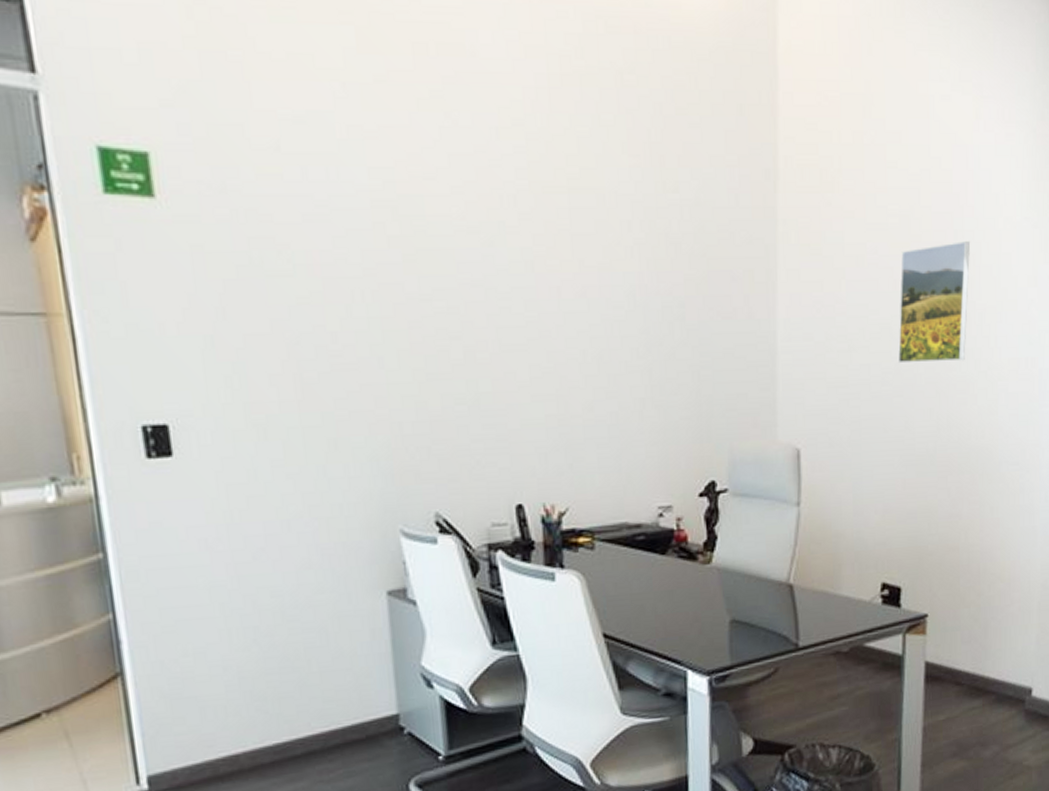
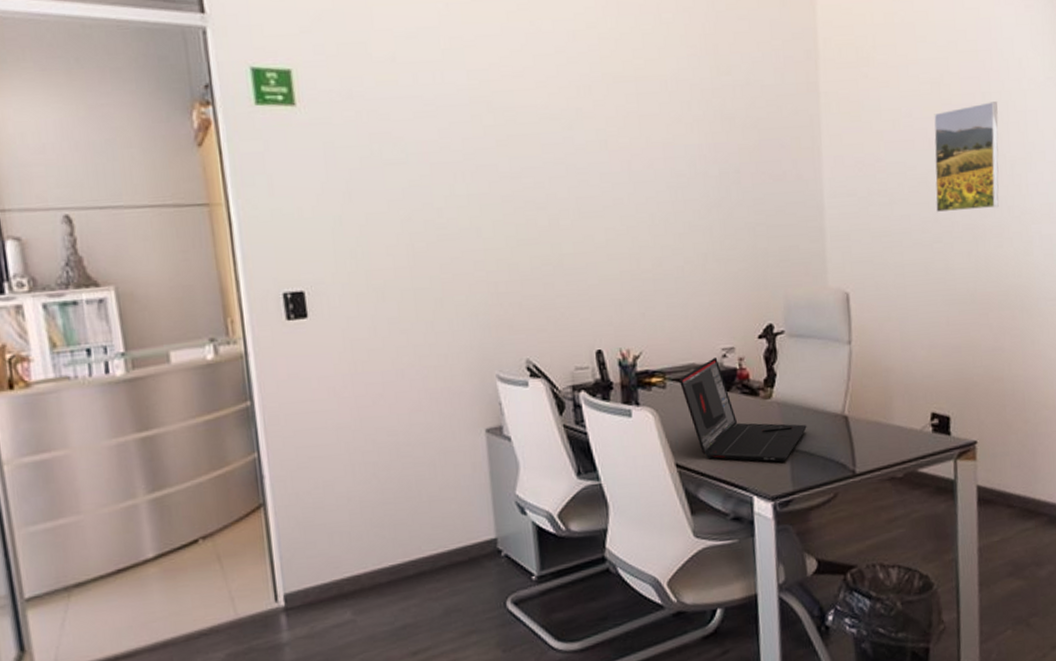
laptop: none [610,516,748,634] -> present [679,357,807,463]

